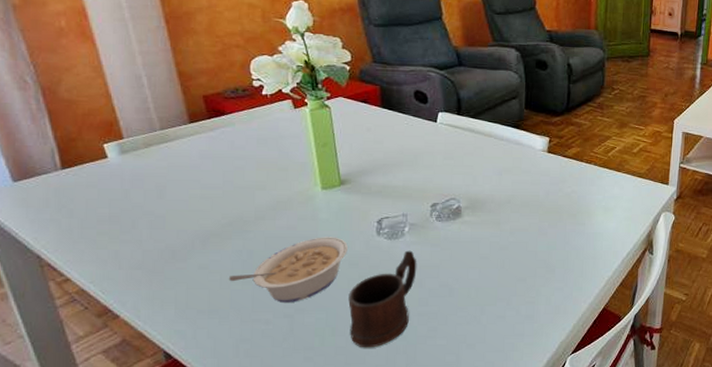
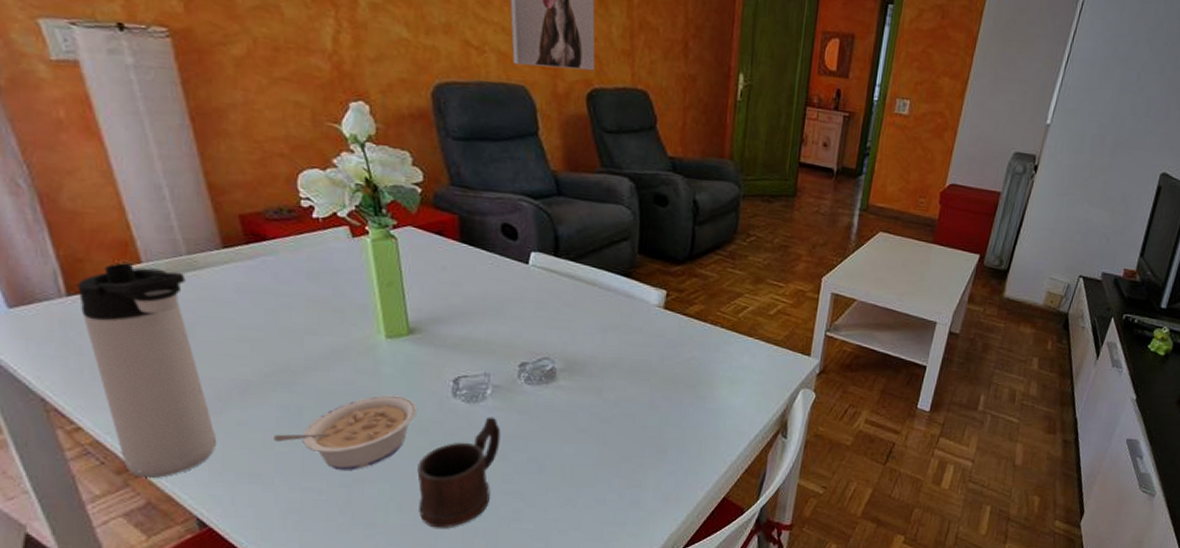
thermos bottle: none [70,140,182,319] -> present [77,263,217,479]

